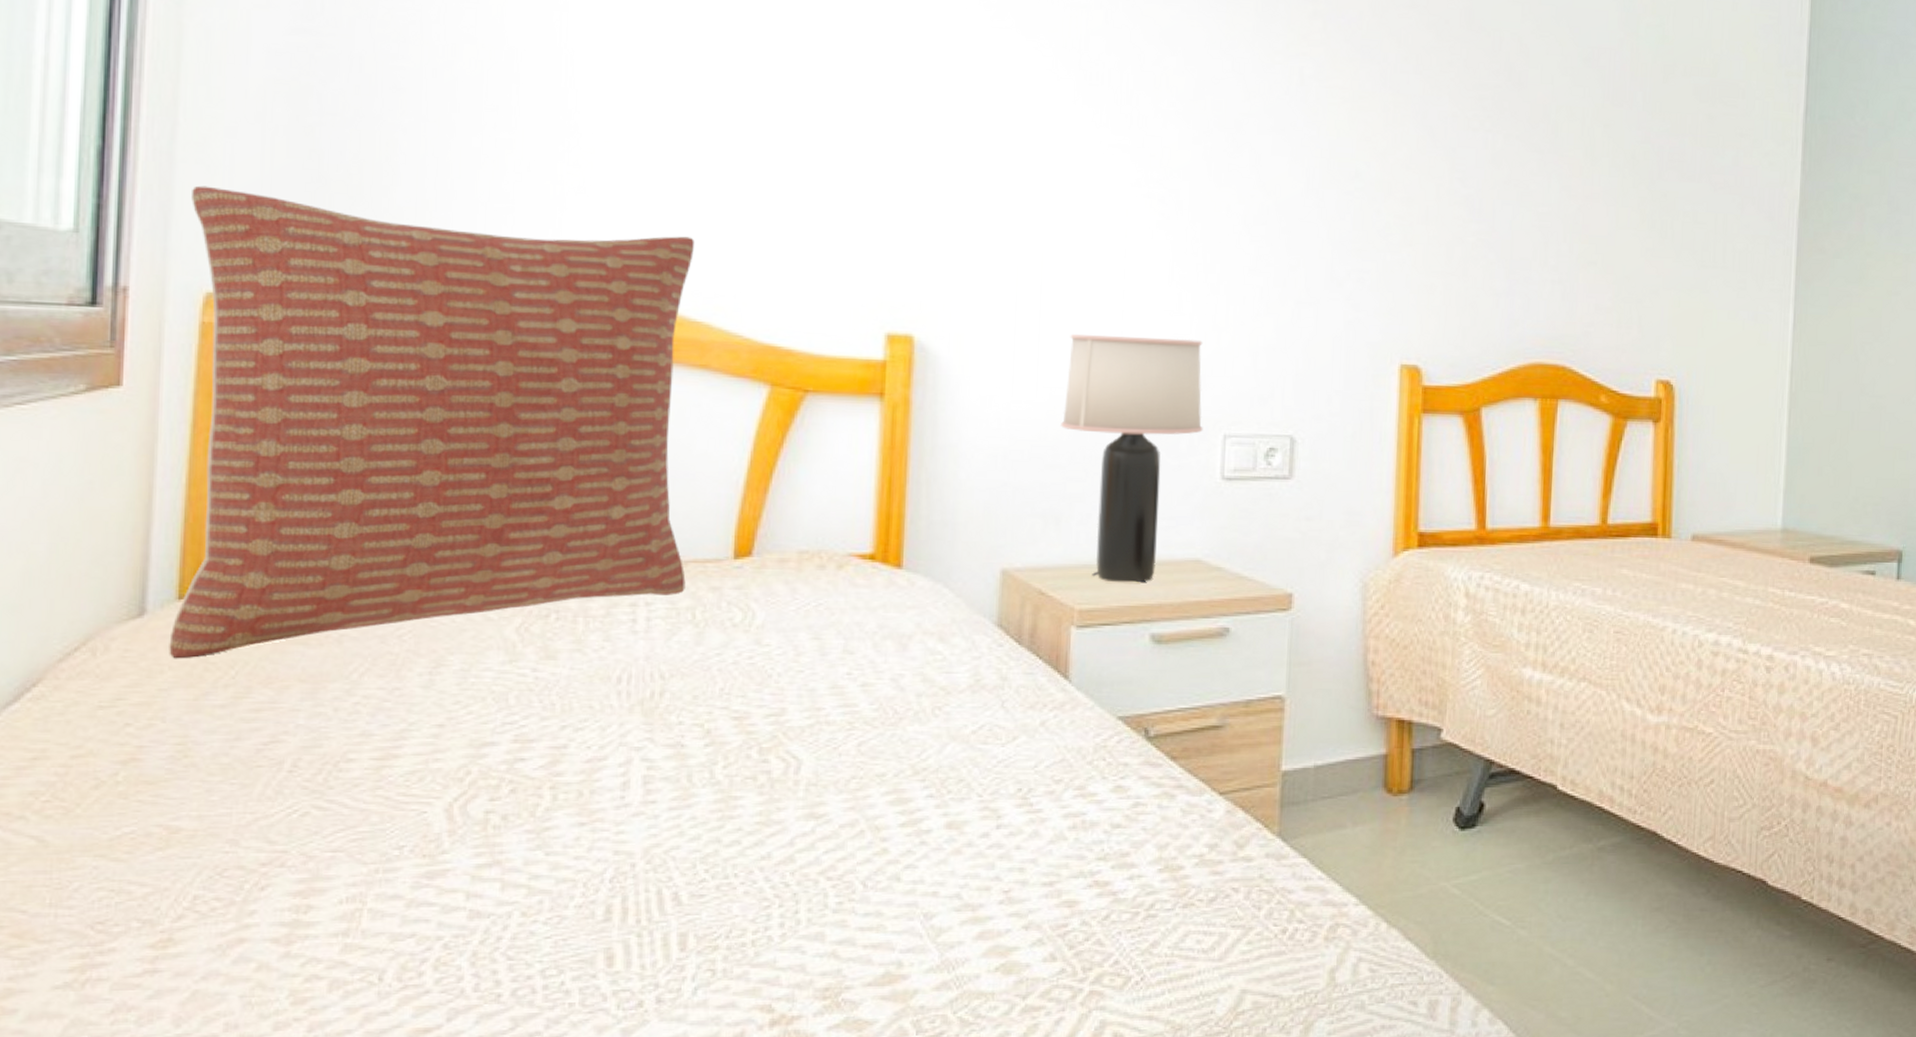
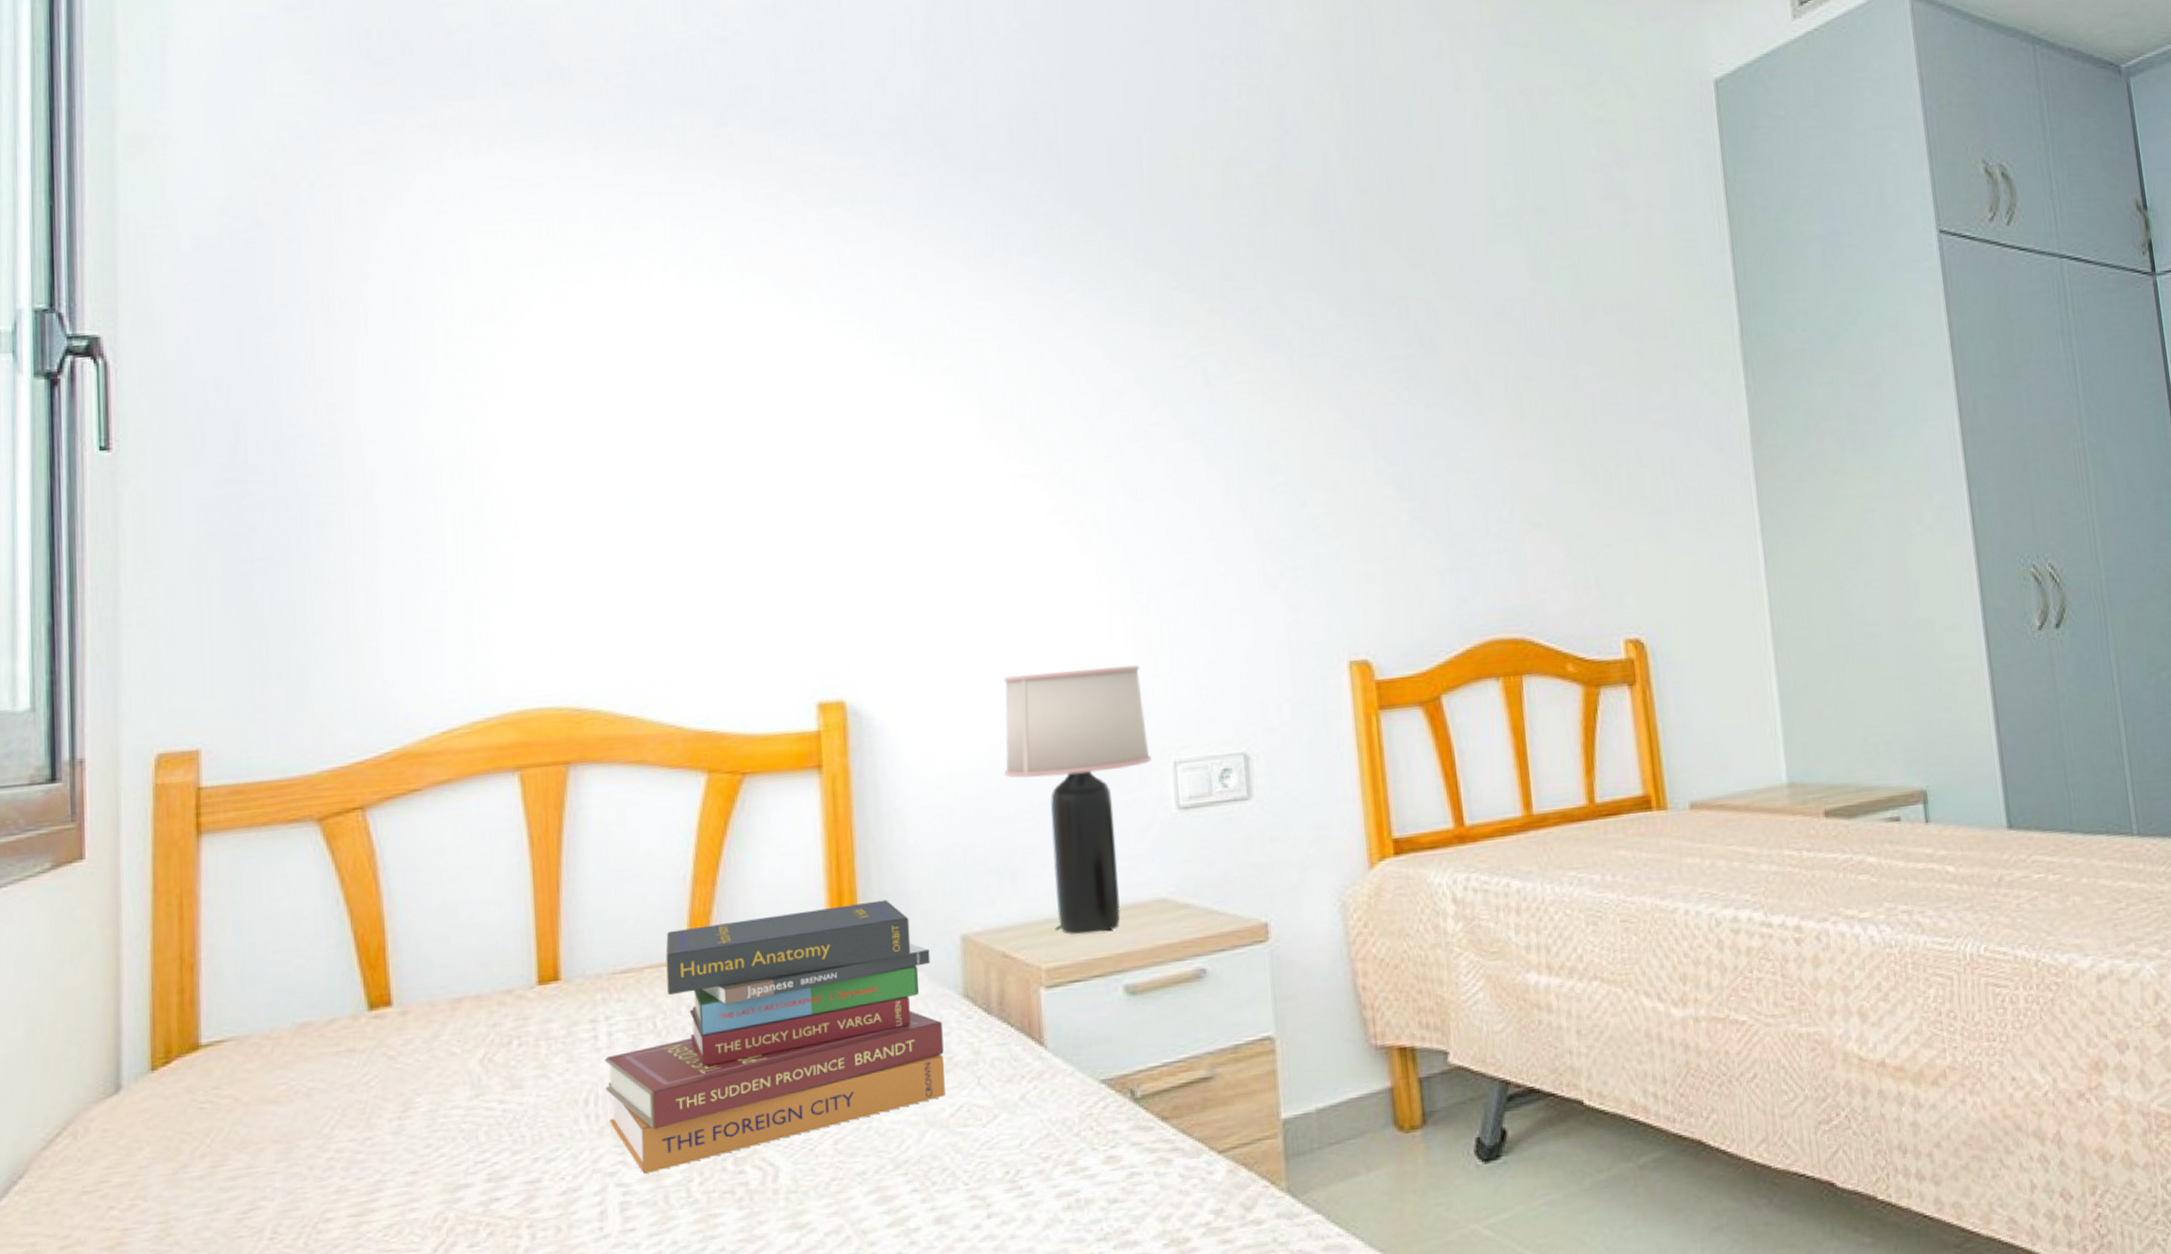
pillow: present [169,185,694,659] -> none [137,631,644,1134]
books: none [639,527,974,752] -> present [605,900,946,1174]

